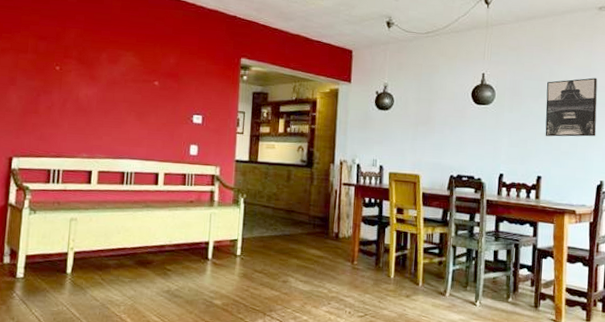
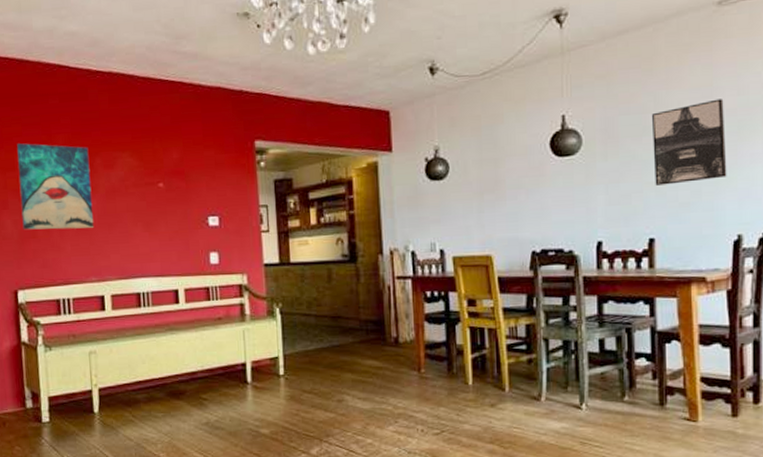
wall art: none [26,31,97,112] -> present [17,143,95,230]

